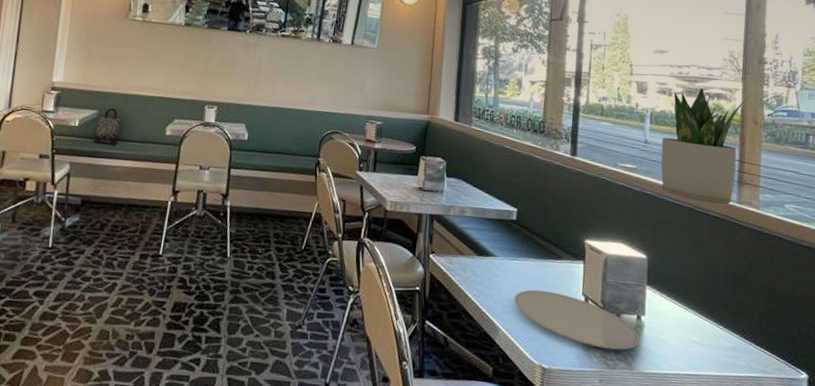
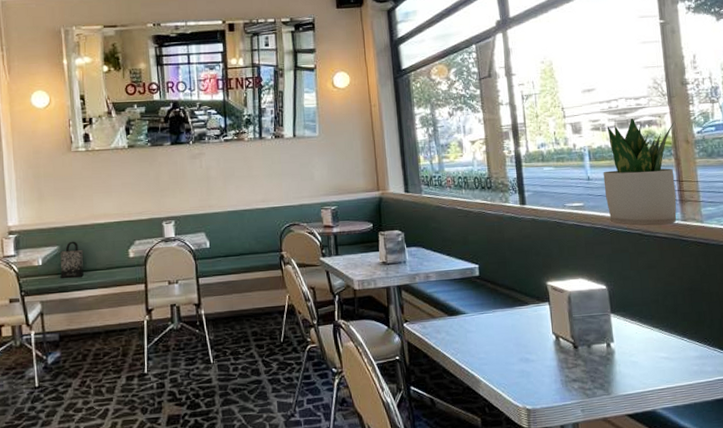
plate: present [514,289,640,350] -> none [489,336,612,381]

